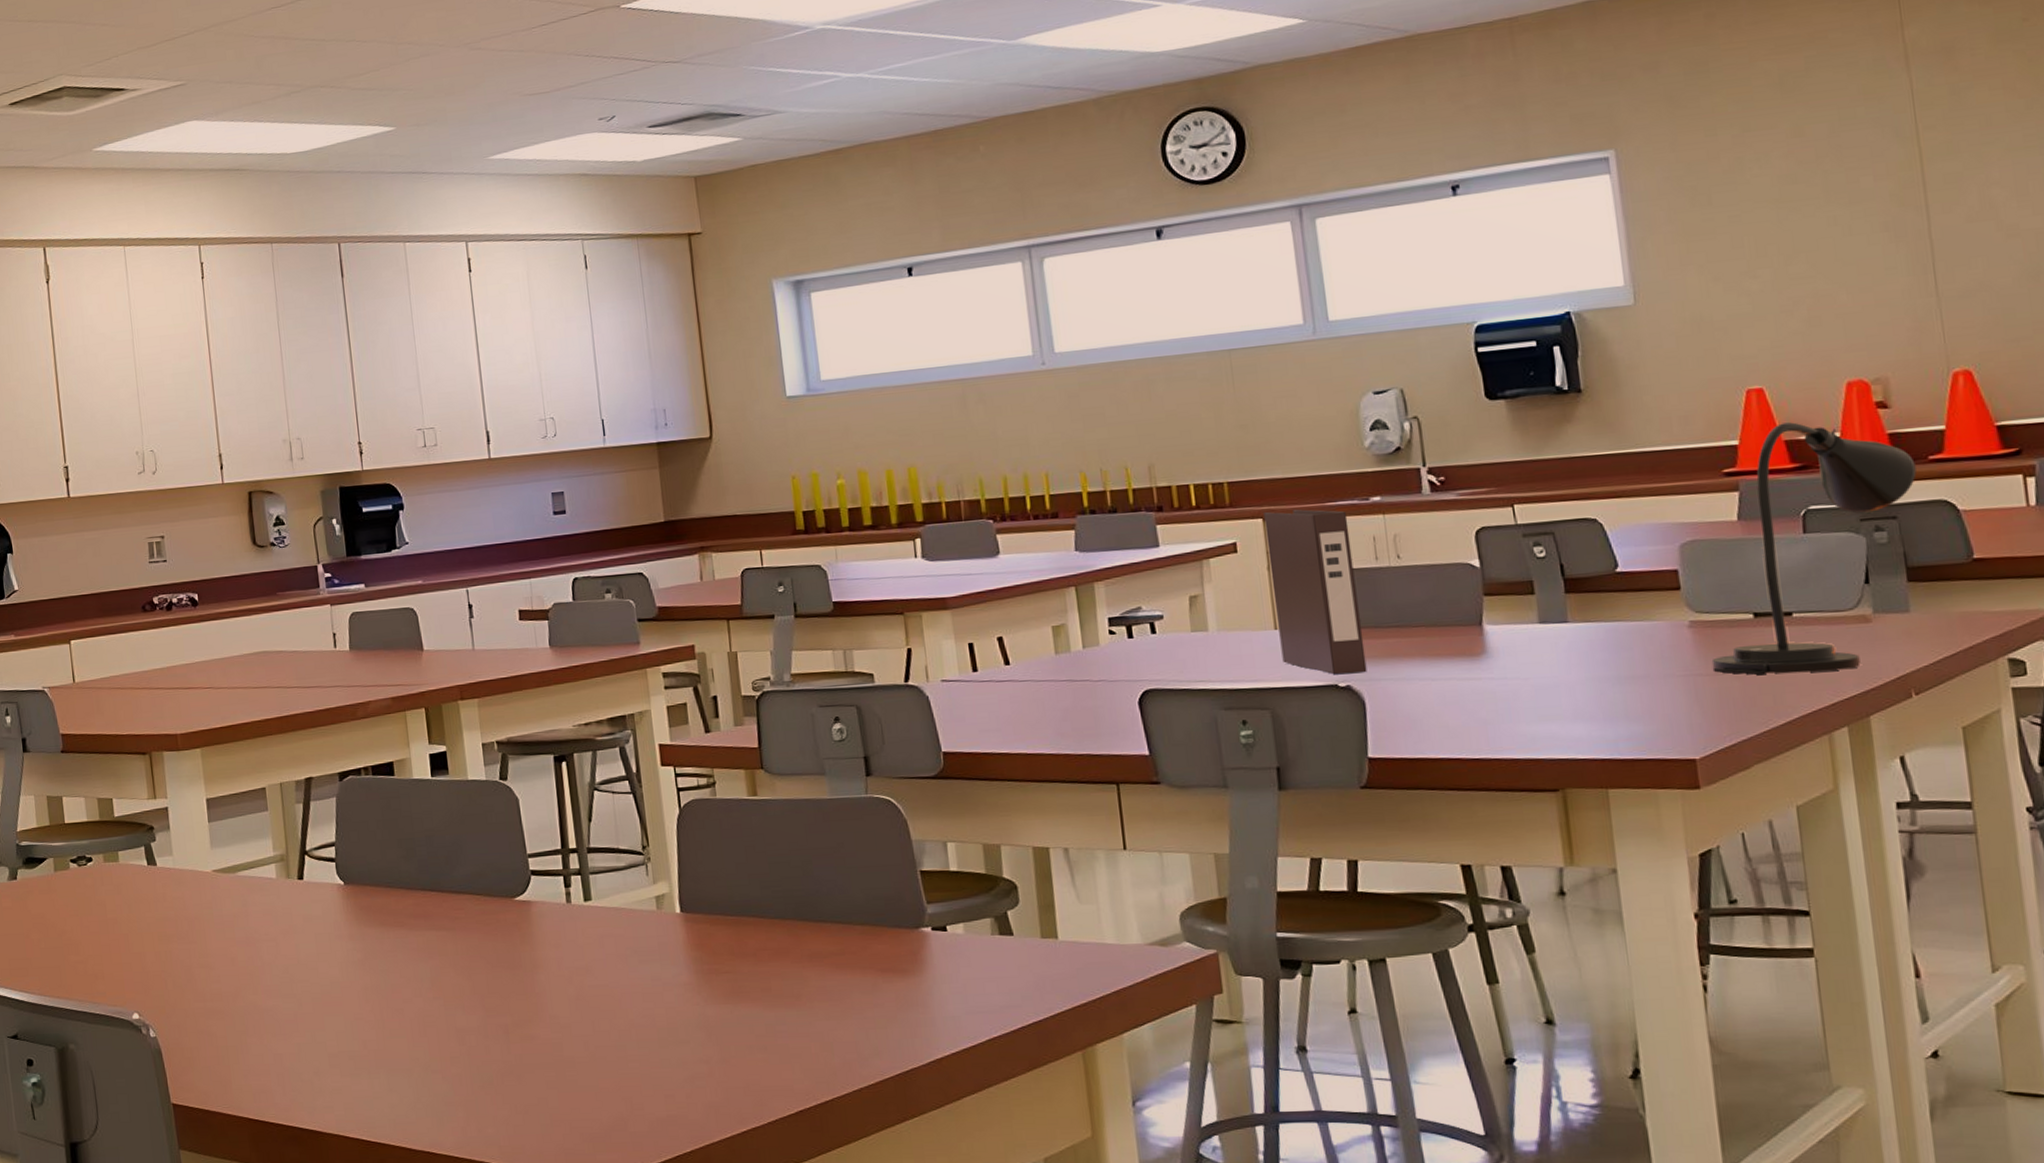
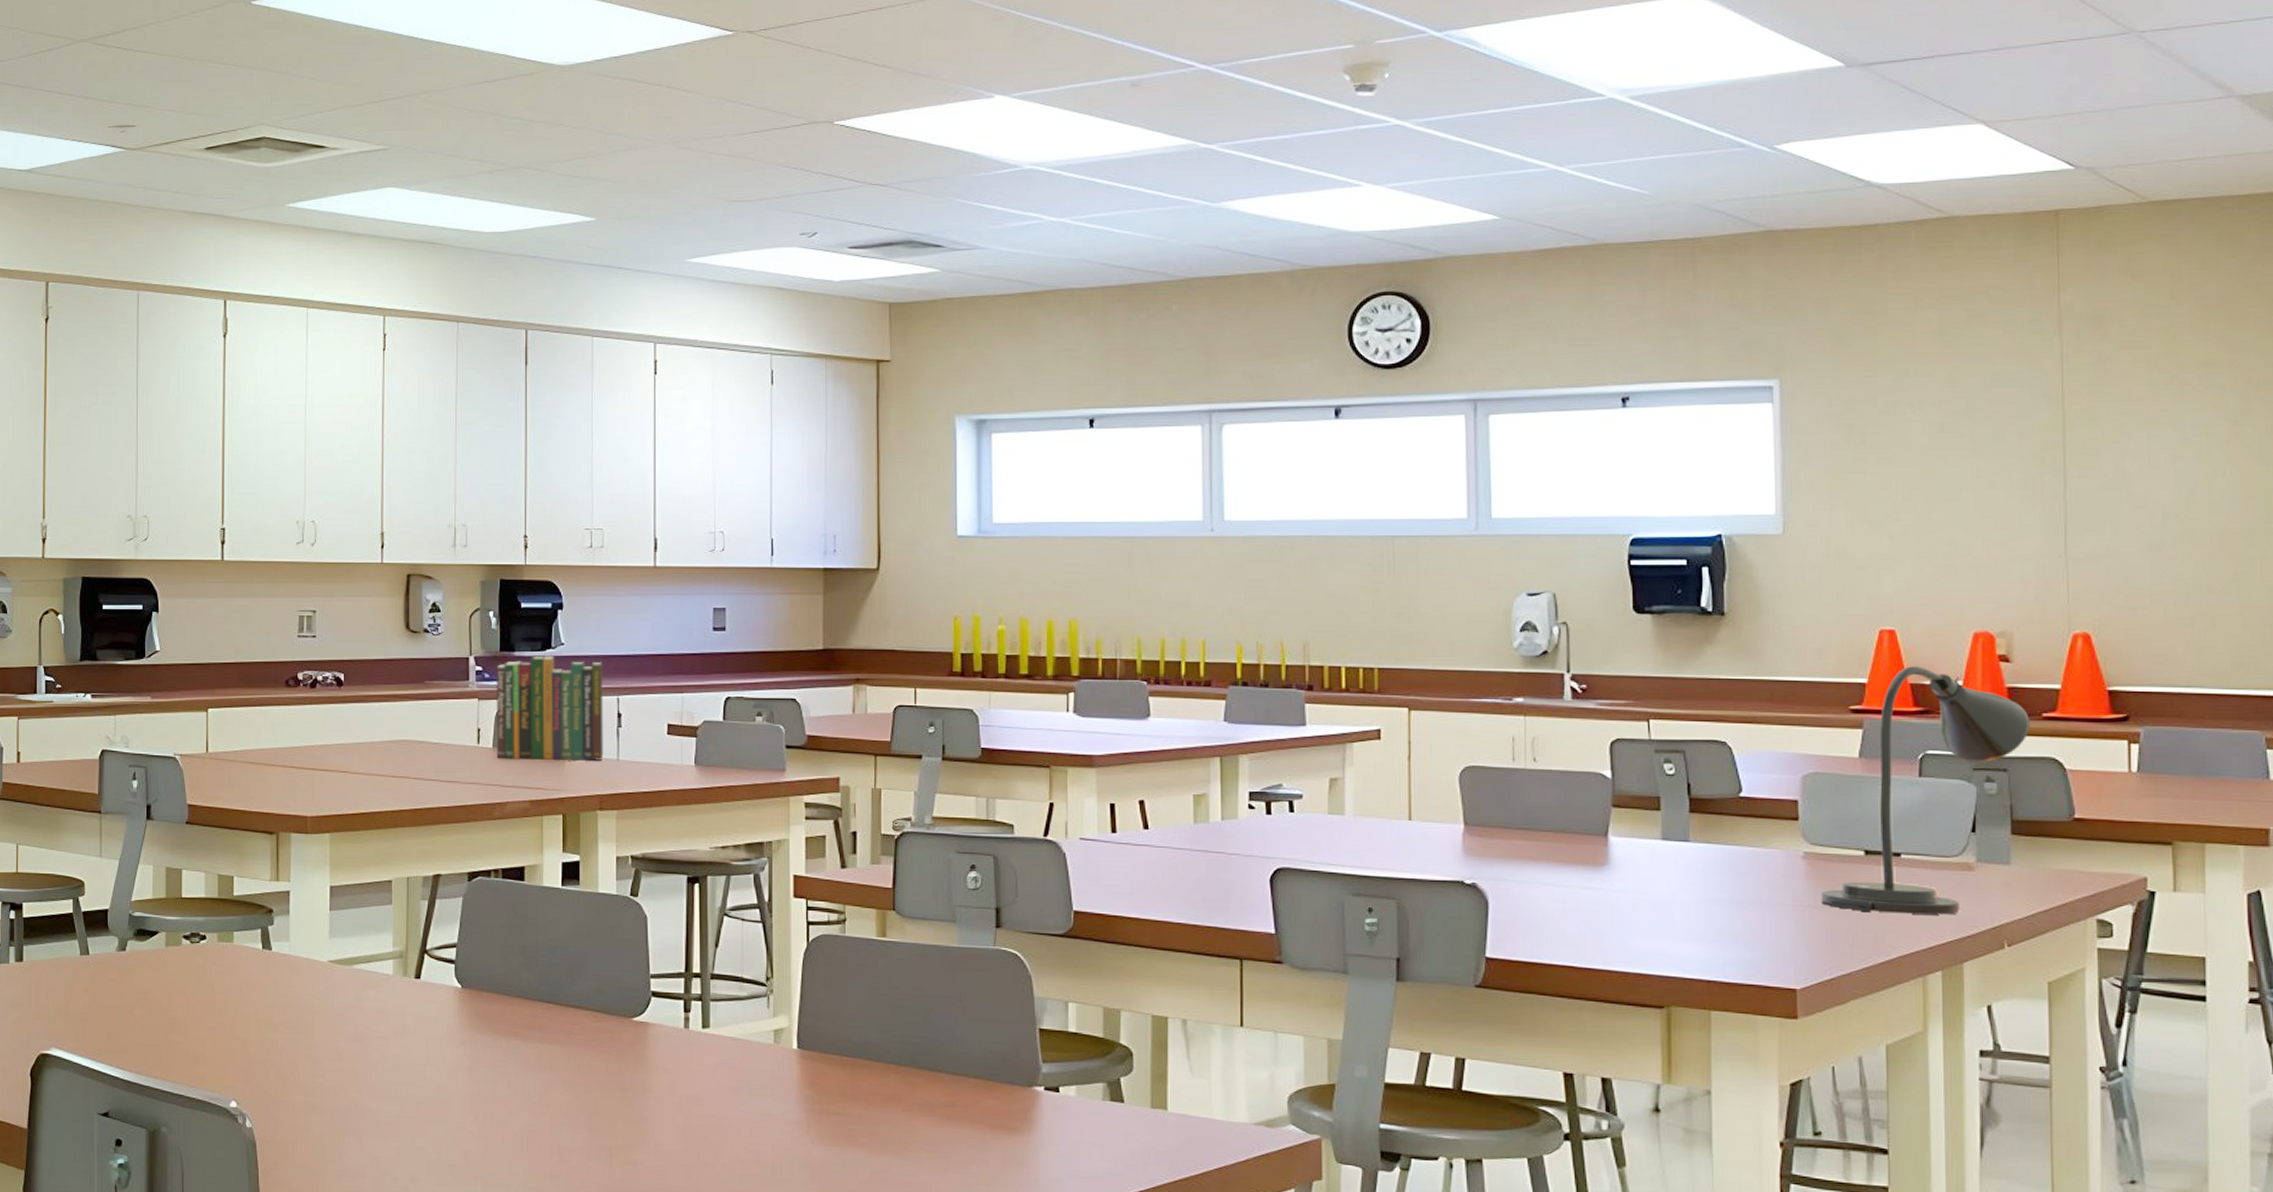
books: none [344,555,459,661] -> present [496,655,604,761]
binder: present [1263,509,1367,675] -> none [1410,701,1494,872]

